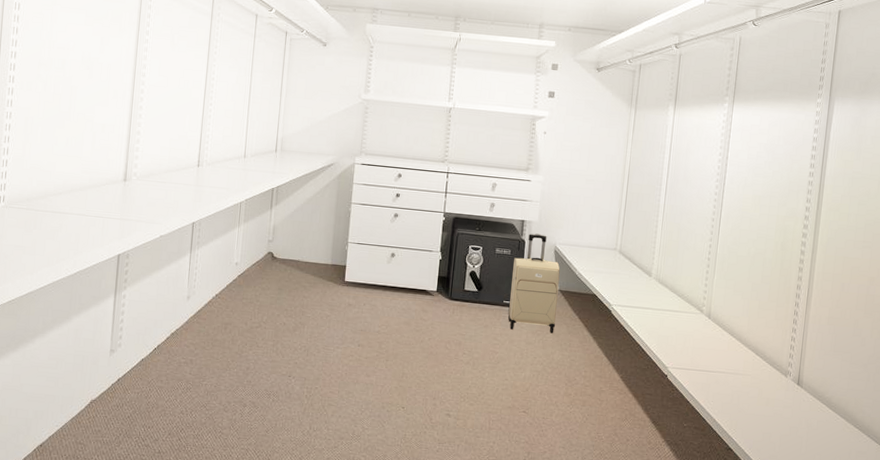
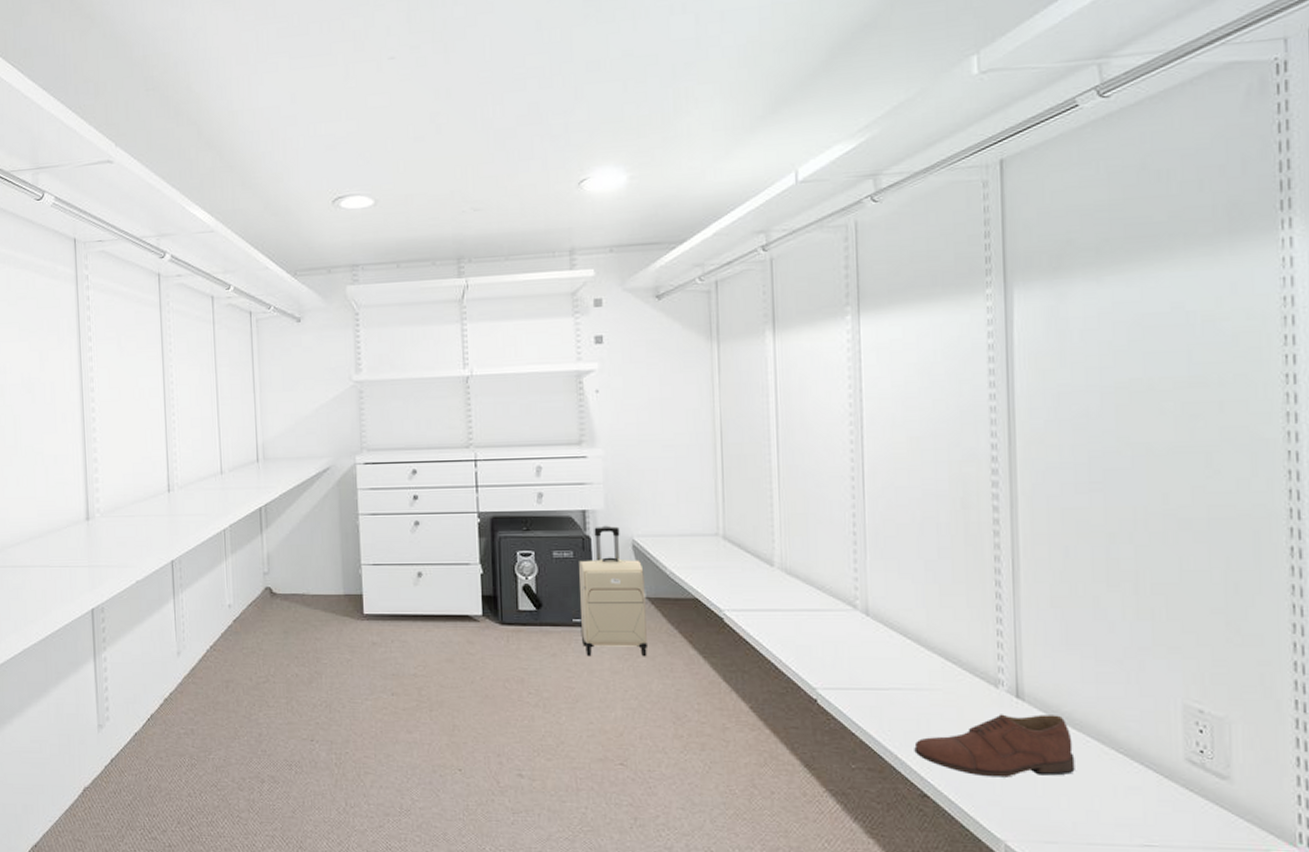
shoe: none [727,395,829,441] -> present [914,714,1075,777]

